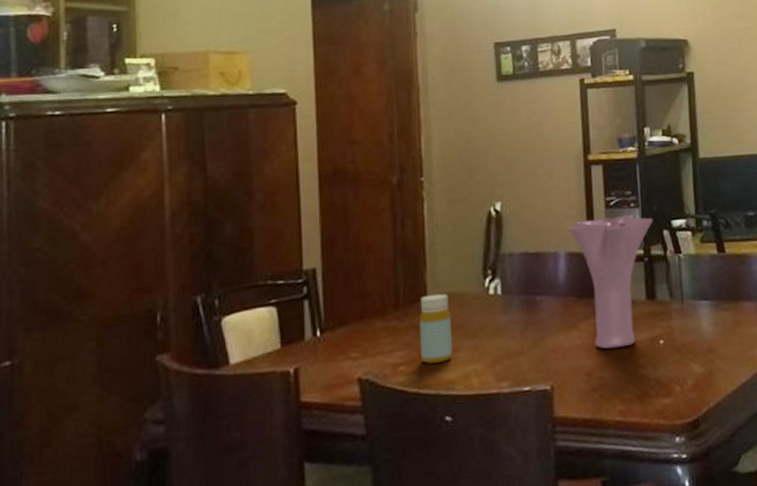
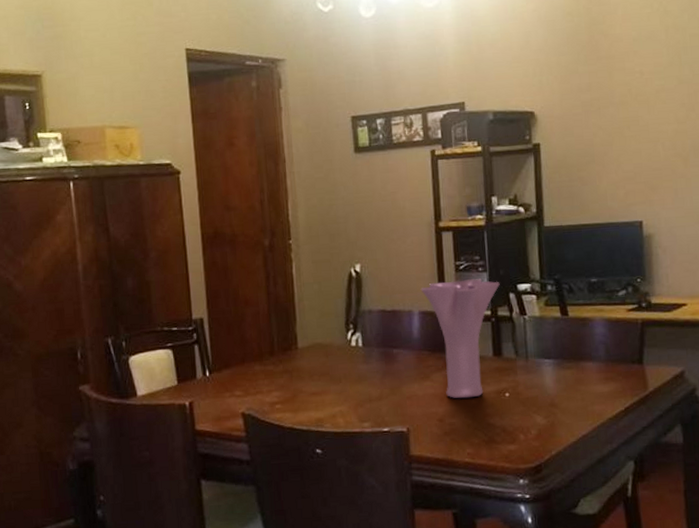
bottle: present [419,293,453,364] -> none [291,343,321,404]

